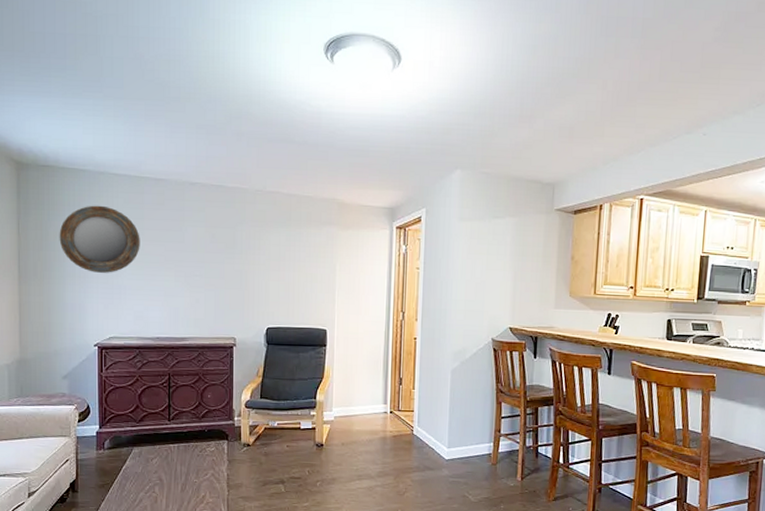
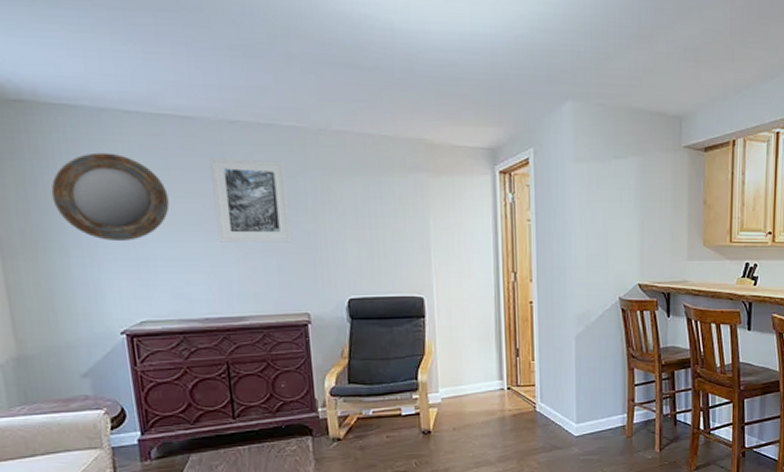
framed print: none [173,211,229,279] -> present [210,158,293,242]

